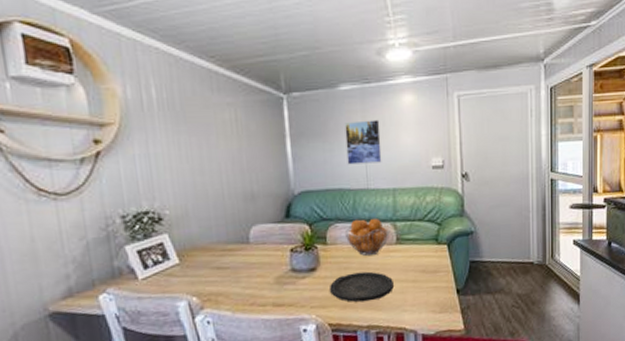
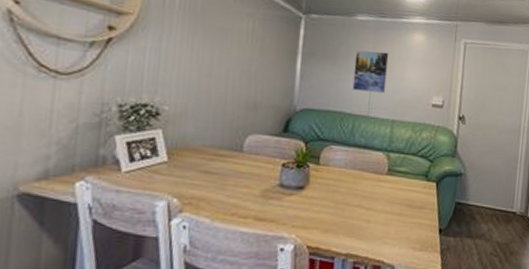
plate: present [330,271,394,302] -> none [314,197,379,229]
fruit basket: present [344,218,391,257] -> none [338,144,384,183]

